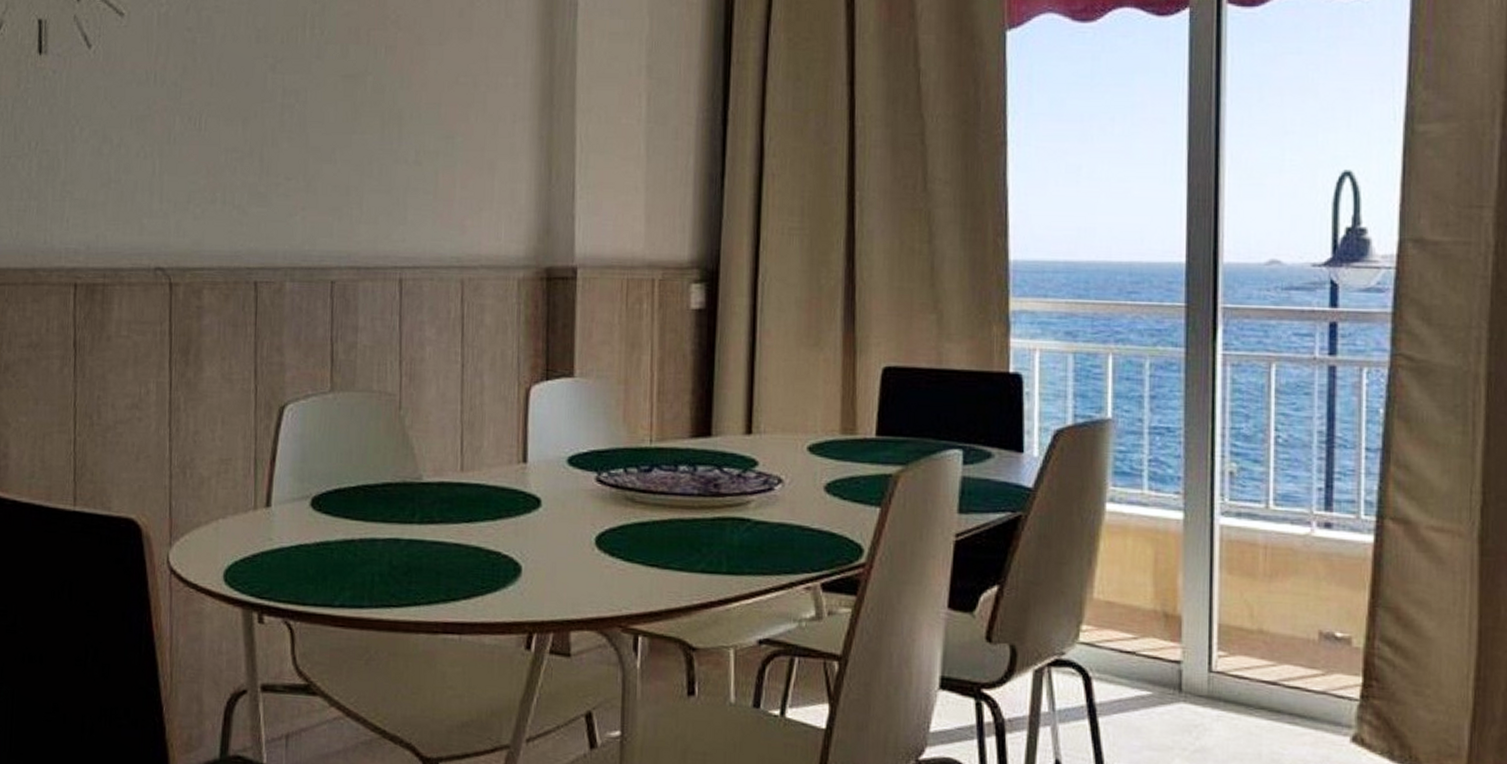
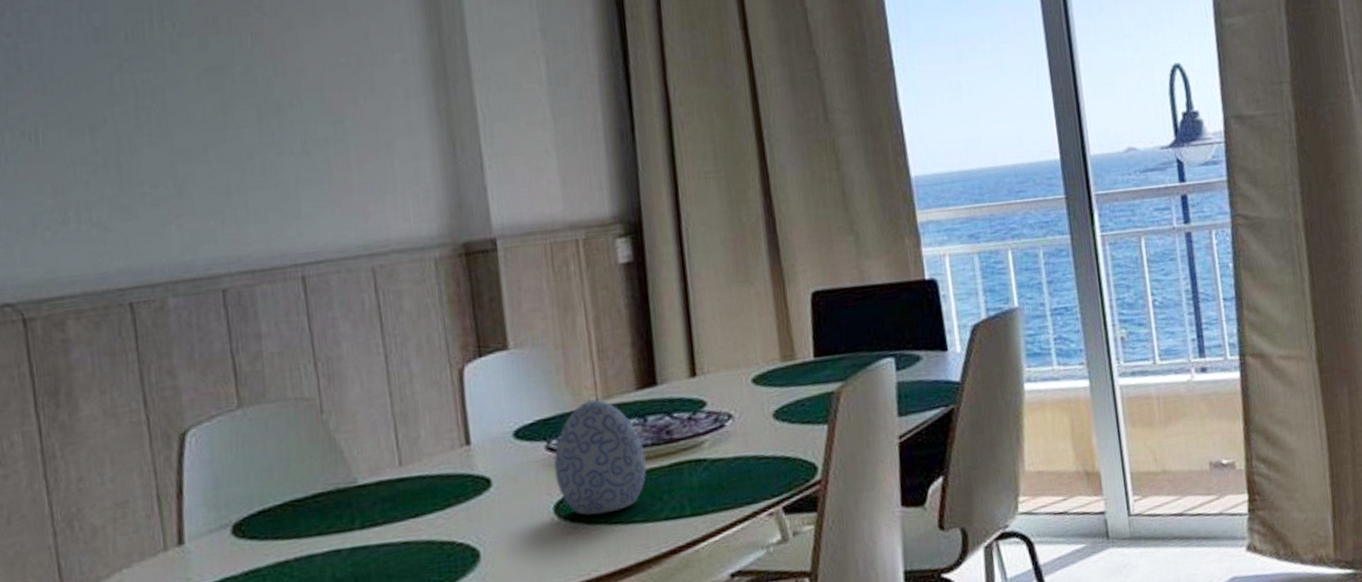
decorative egg: none [601,440,690,555] -> present [554,399,647,516]

